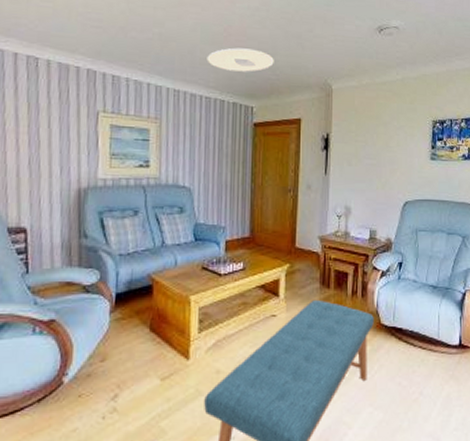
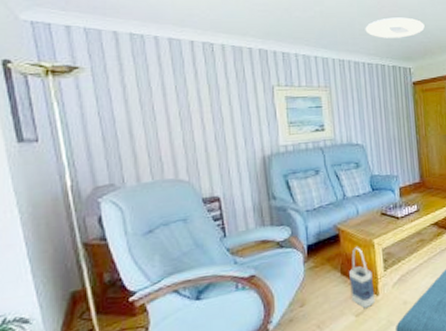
bag: none [158,302,185,373] -> present [349,247,376,309]

